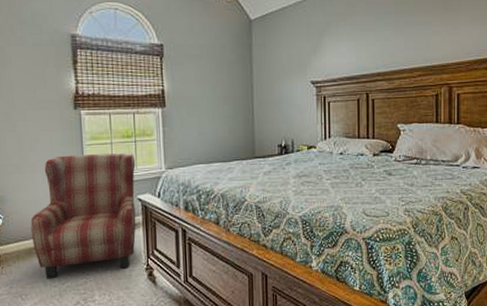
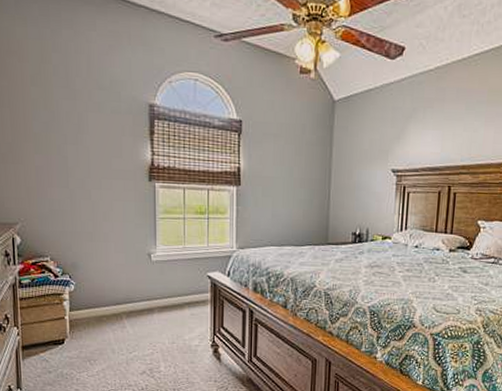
armchair: present [30,153,136,279] -> none [101,227,207,347]

